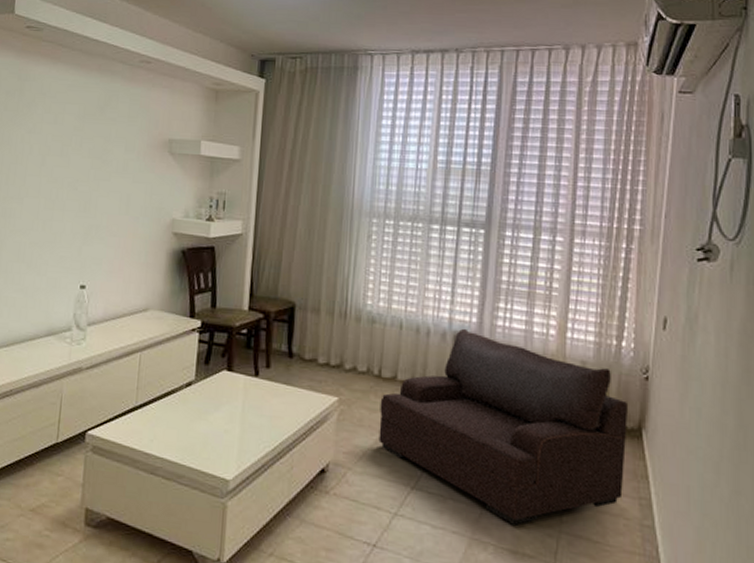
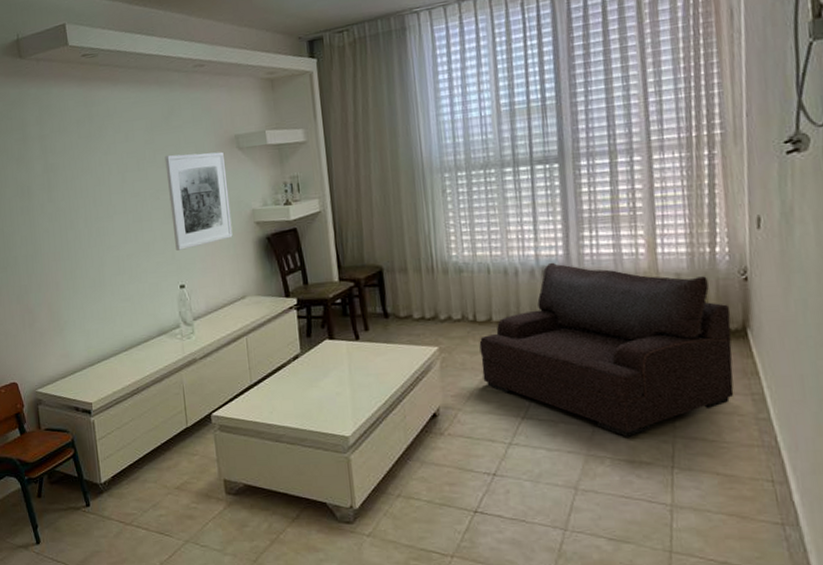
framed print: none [84,145,154,248] -> present [164,151,233,251]

